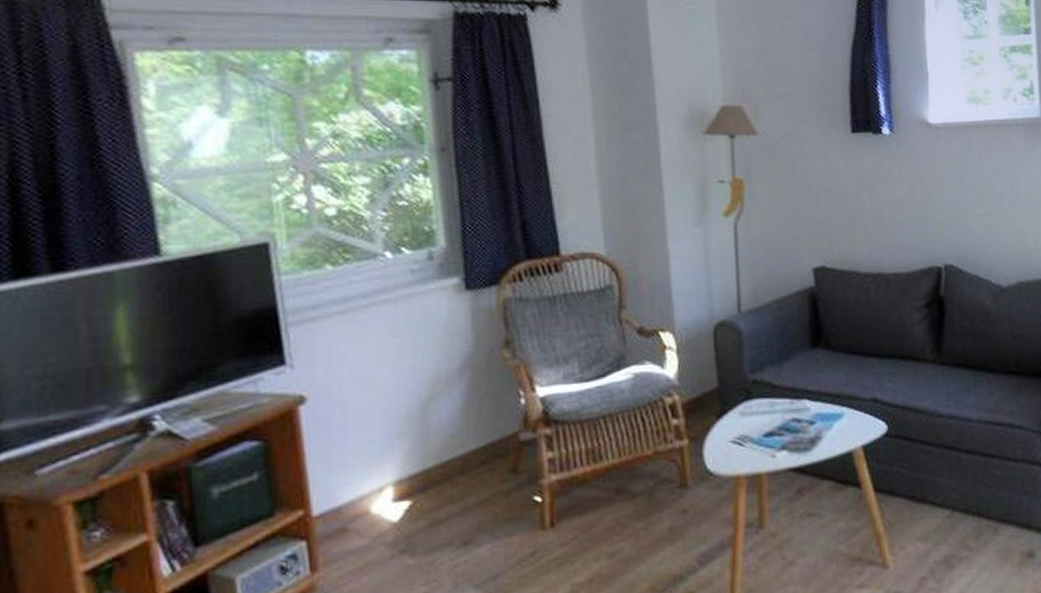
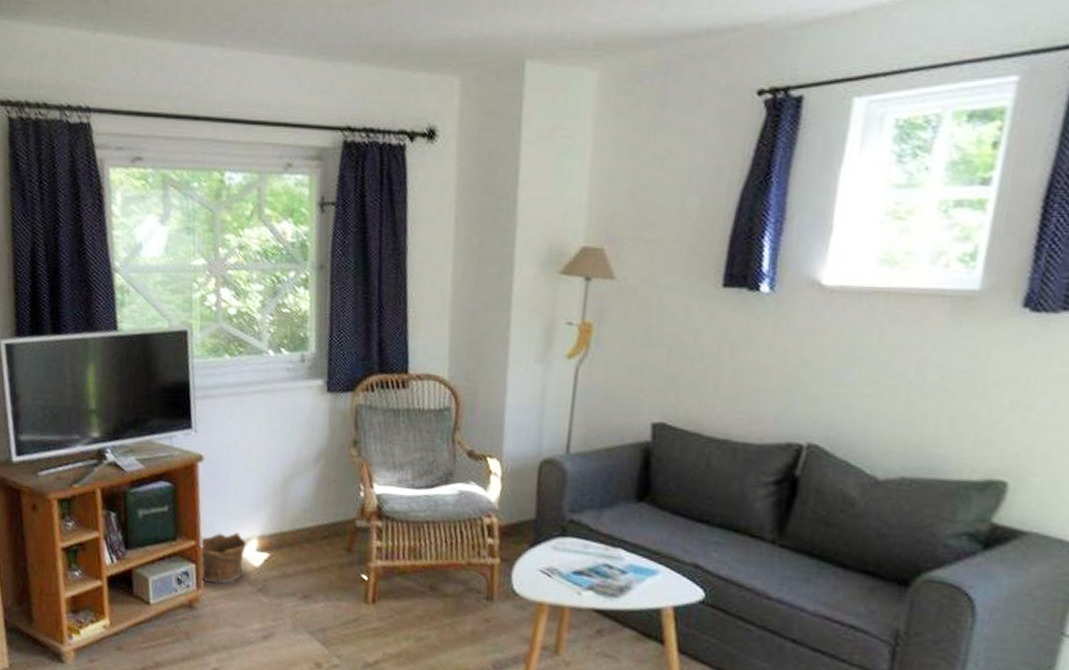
clay pot: none [310,484,379,560] -> present [200,532,248,583]

